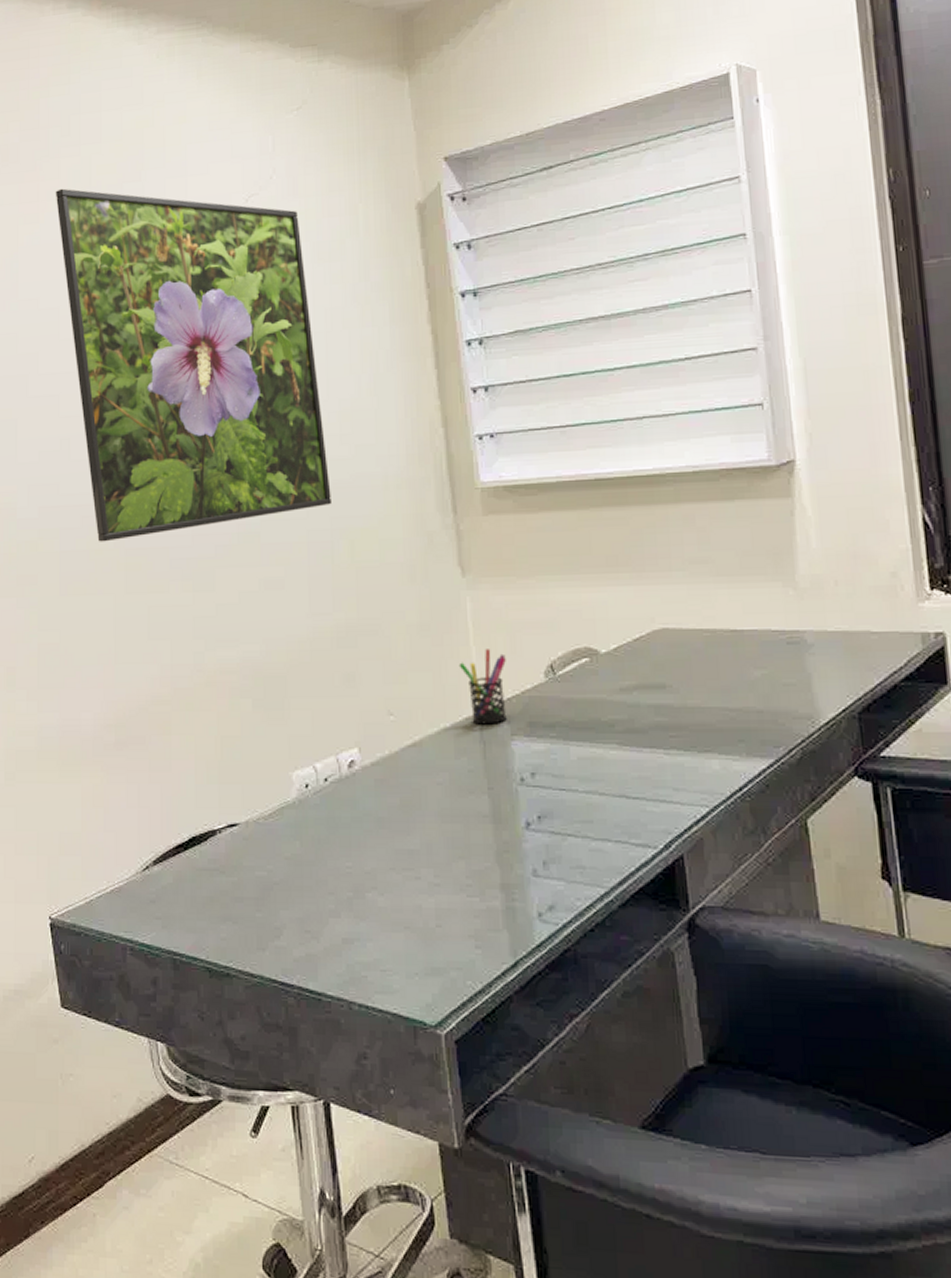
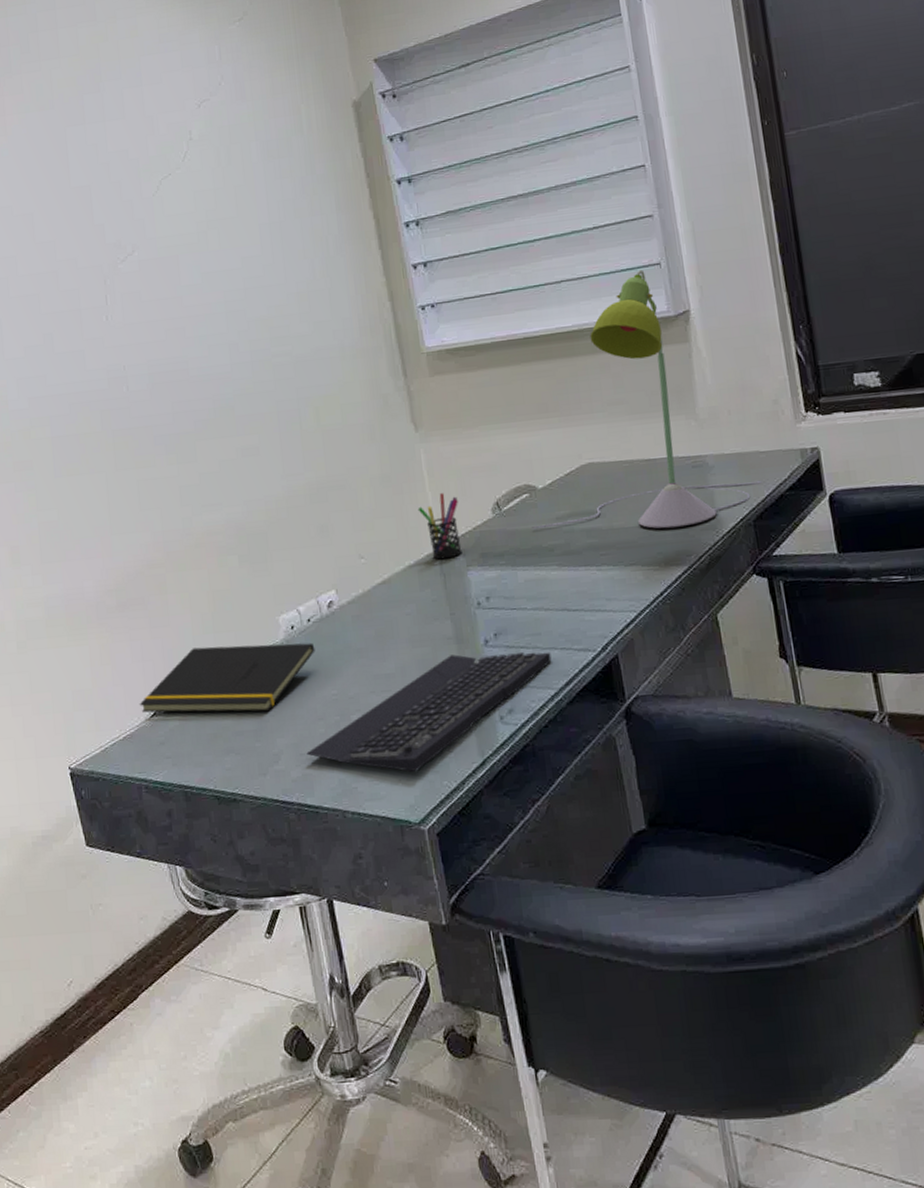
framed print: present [55,188,331,542] -> none [20,102,296,426]
notepad: none [131,798,331,878] -> present [139,642,315,713]
keyboard: none [312,835,604,967] -> present [306,651,552,773]
desk lamp: none [590,410,872,713] -> present [532,269,762,530]

